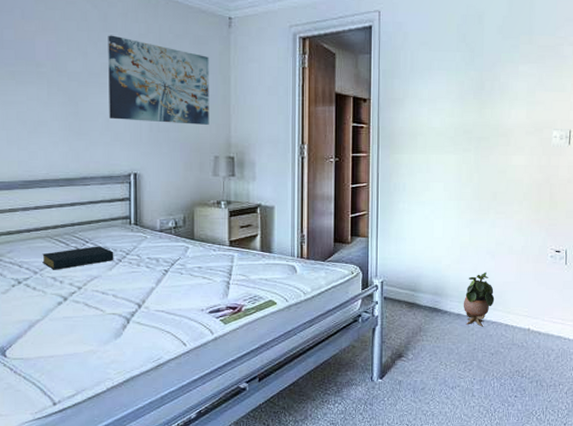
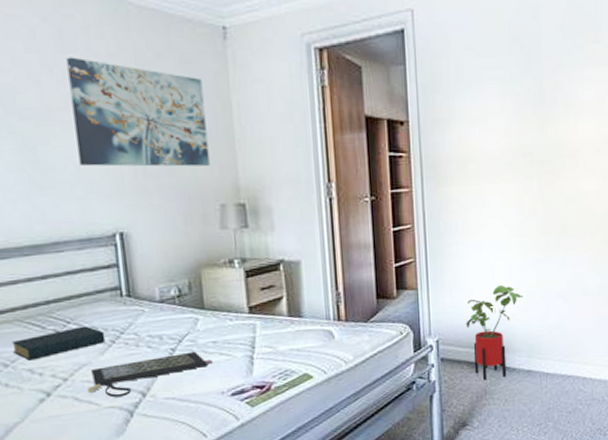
clutch bag: none [96,274,197,306] -> present [87,351,213,398]
house plant: none [407,239,458,319] -> present [466,285,524,381]
potted plant: present [463,272,495,327] -> none [533,319,569,383]

